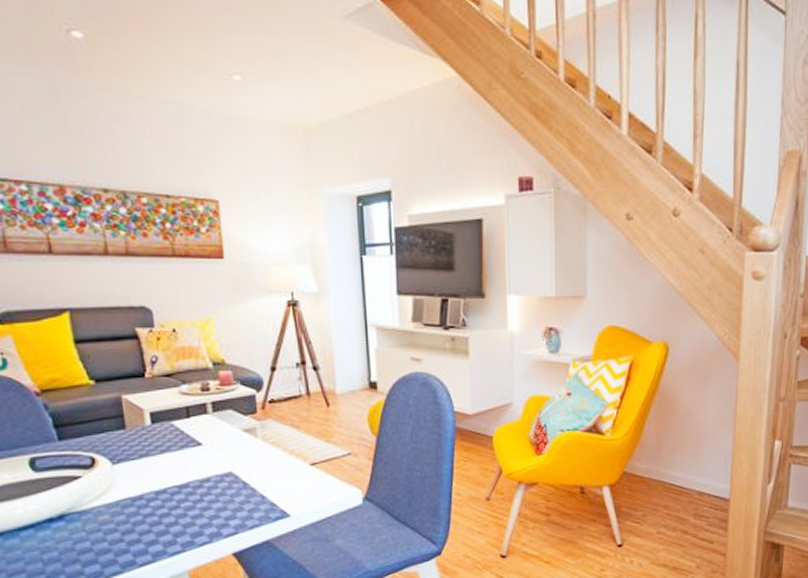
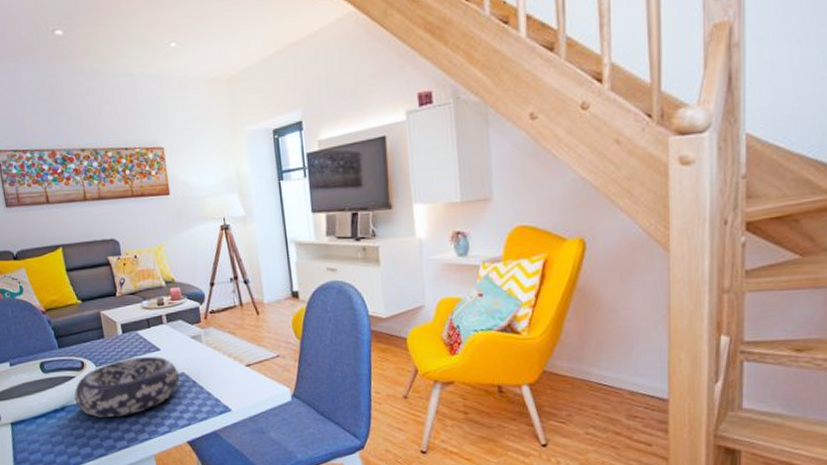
decorative bowl: none [79,452,225,527] -> present [74,356,179,418]

